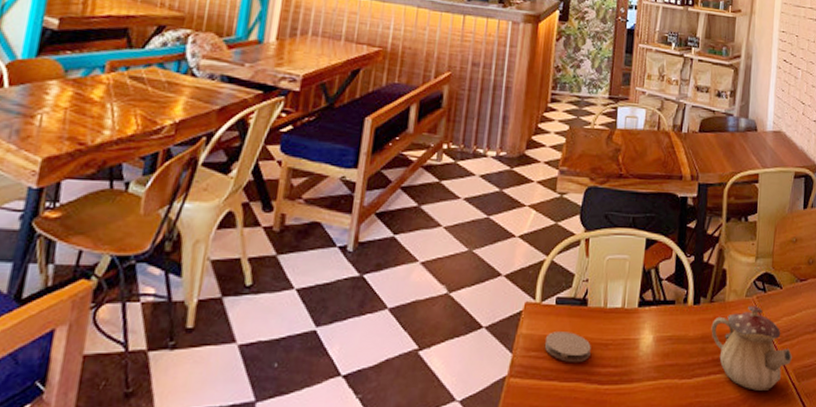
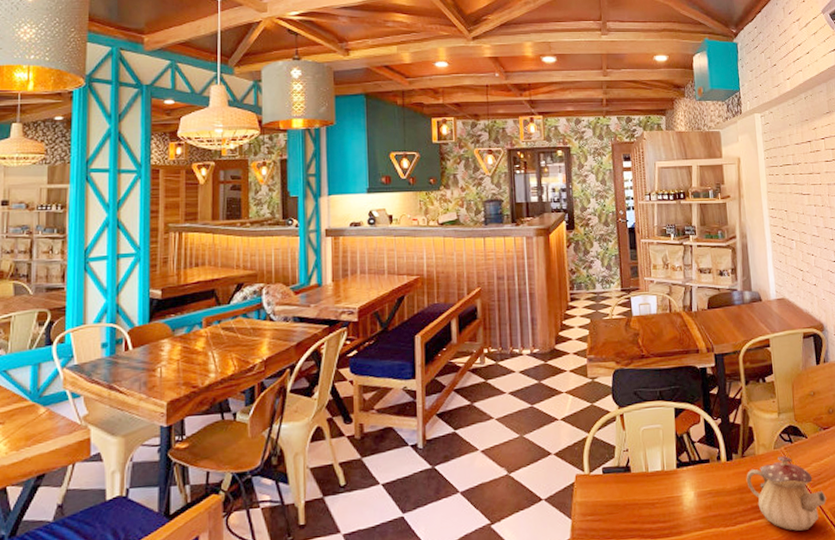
coaster: present [544,332,591,363] -> none [598,496,640,523]

